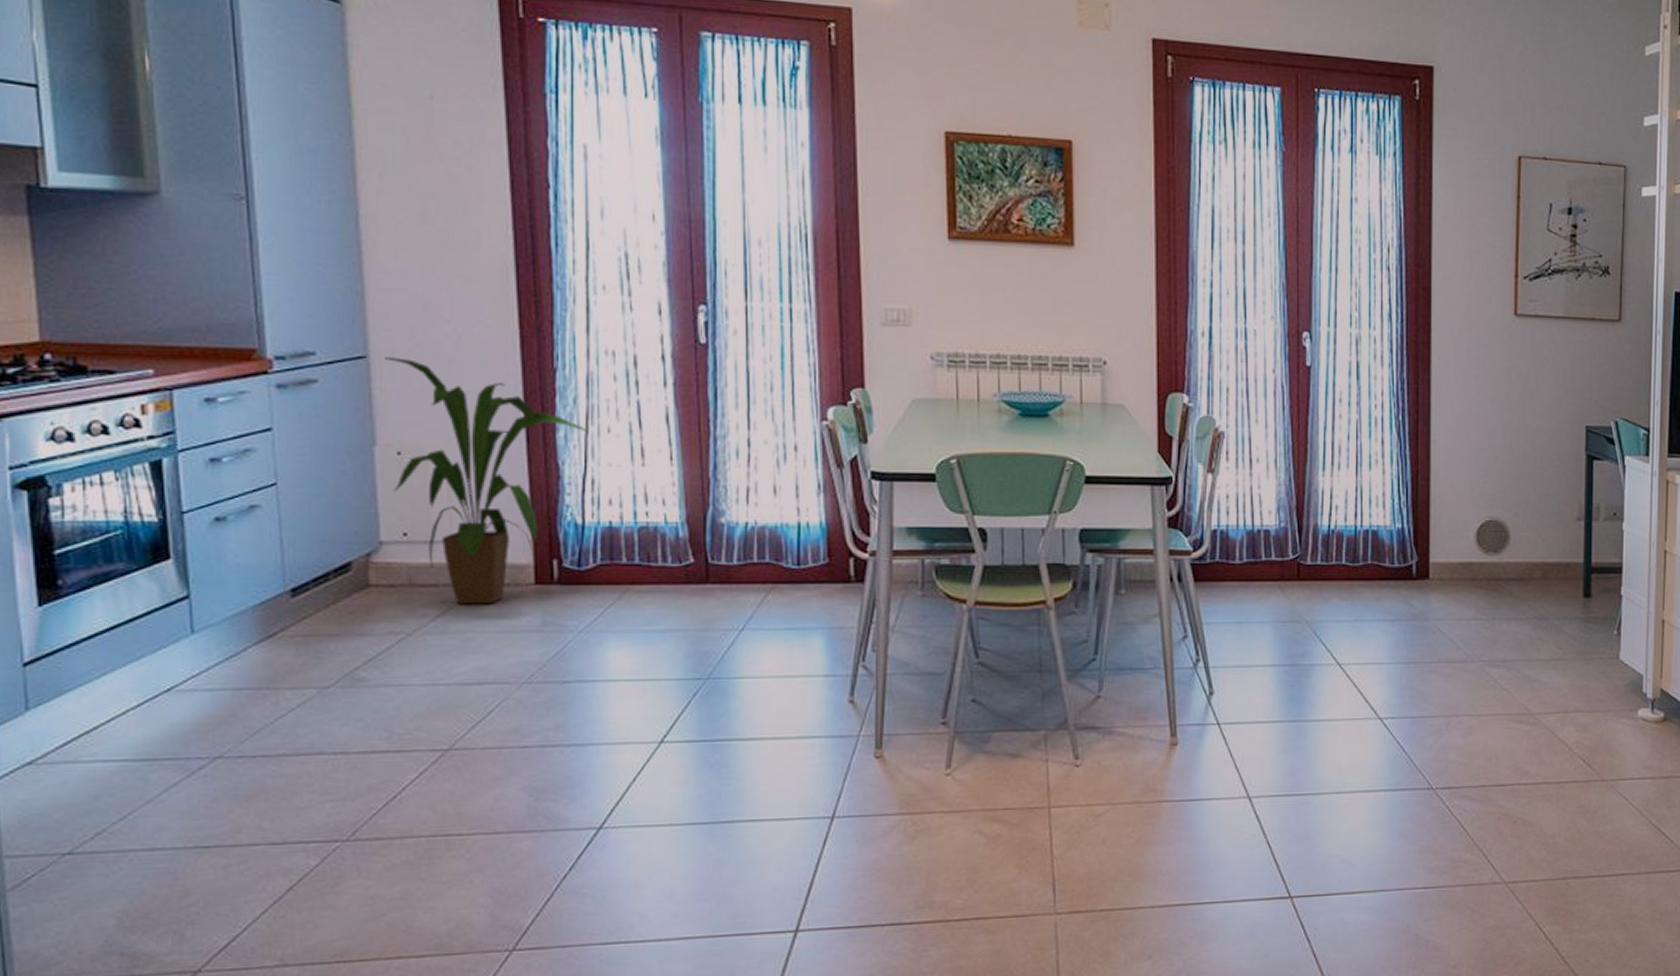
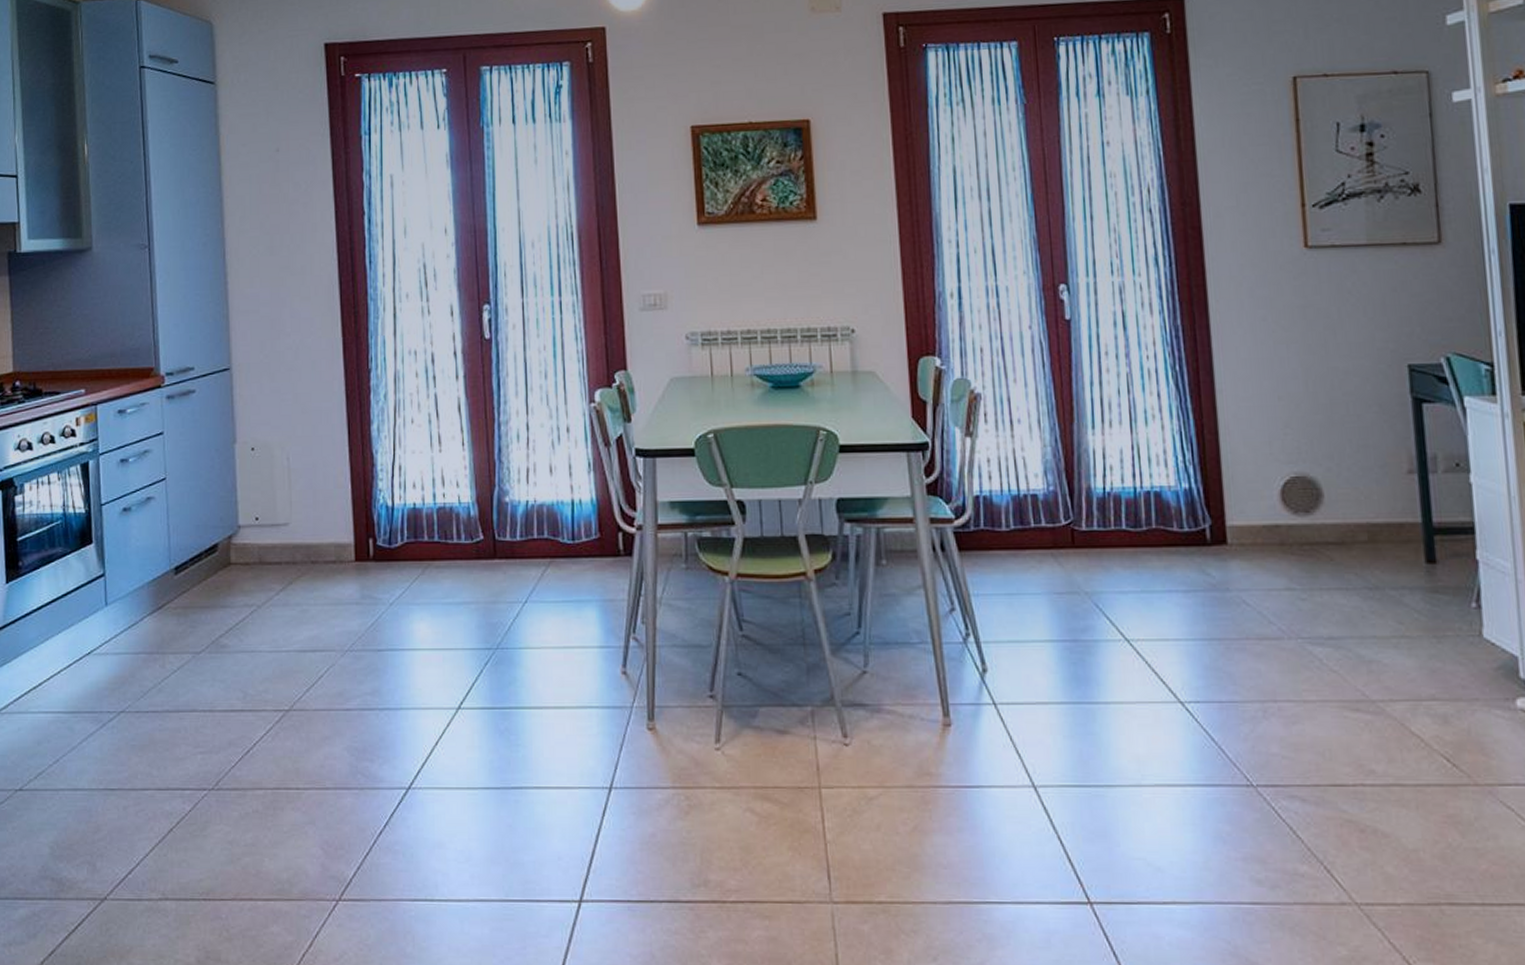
house plant: present [384,357,589,605] -> none [242,368,397,580]

